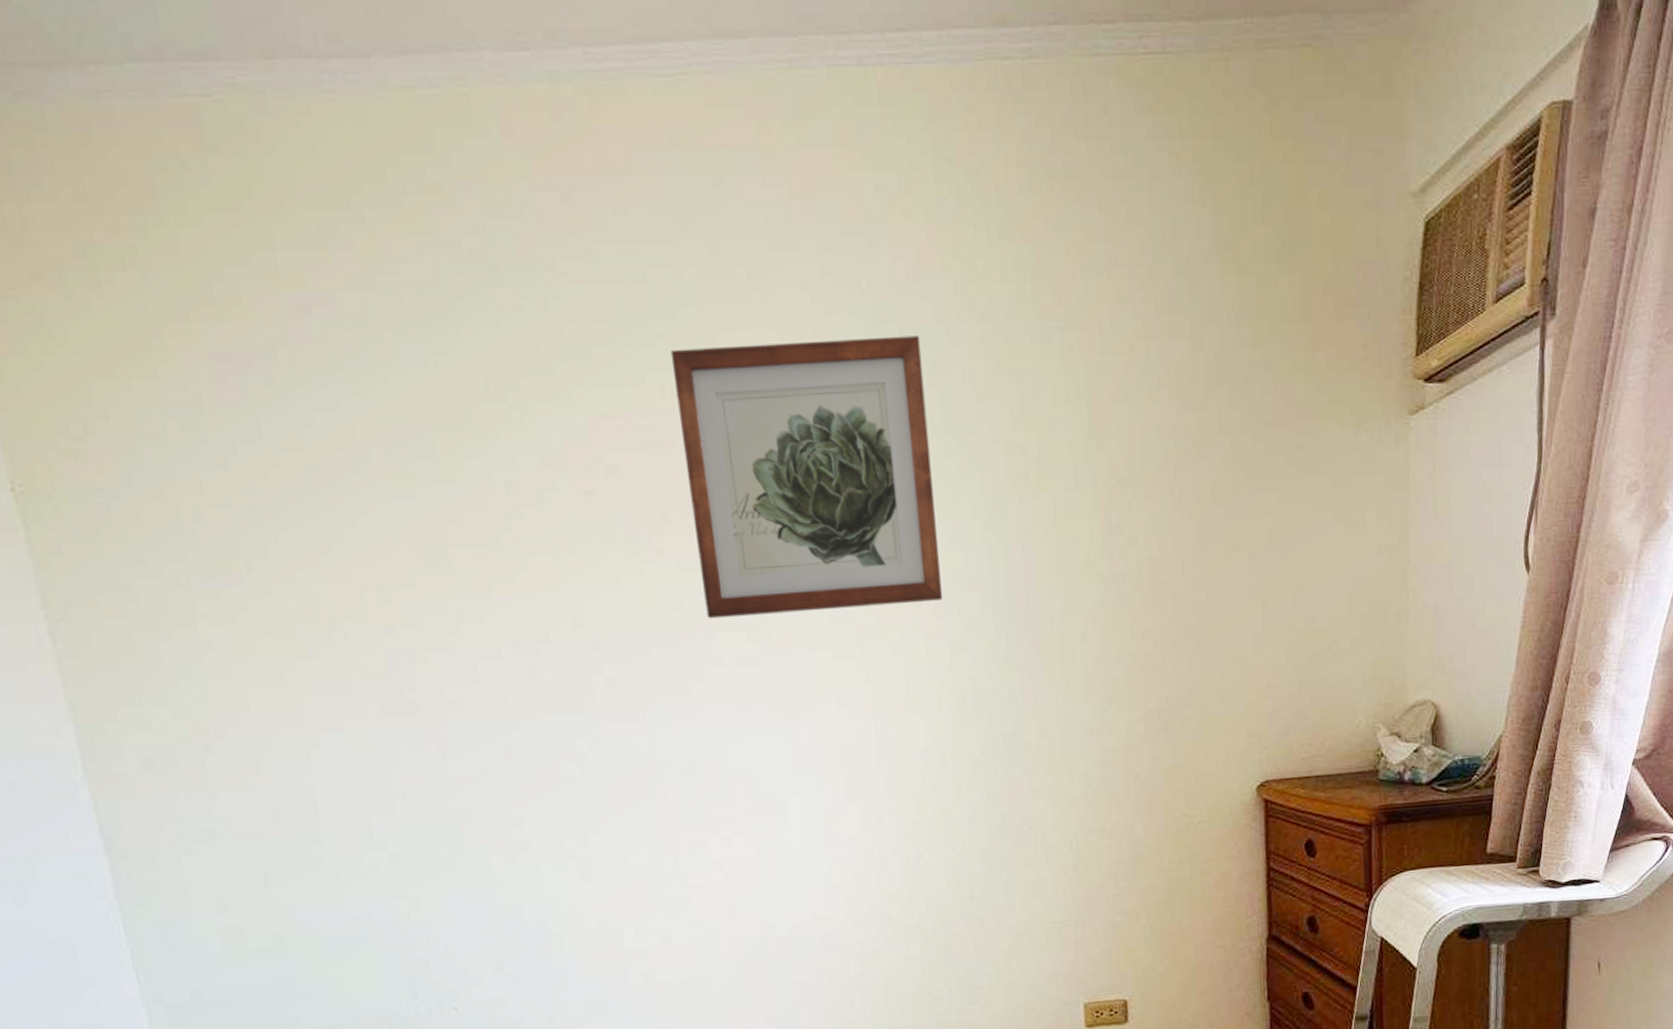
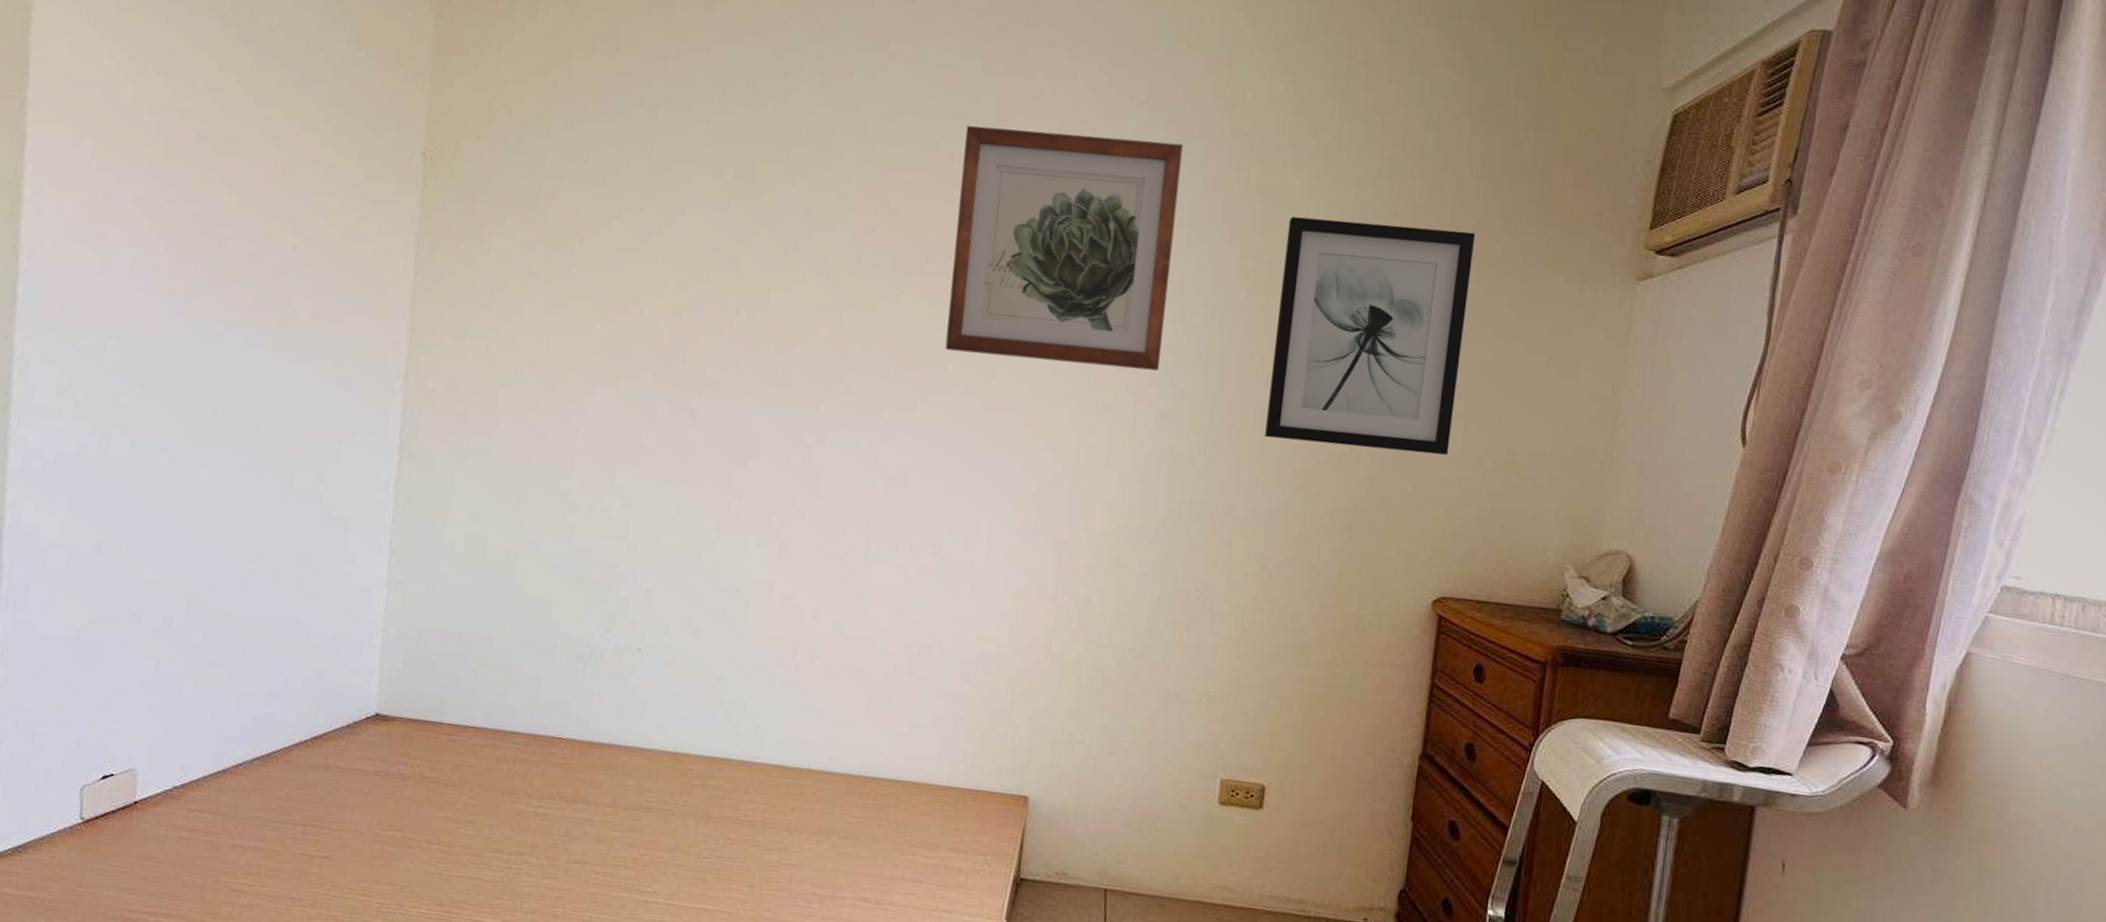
wall art: none [1049,389,1251,651] -> present [1265,216,1476,456]

